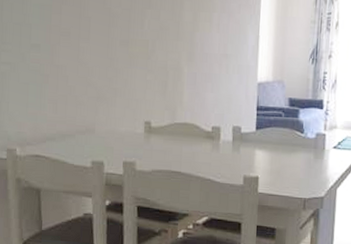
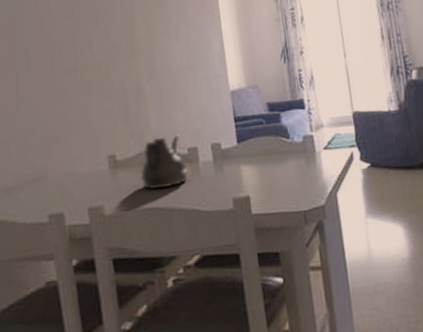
teapot: none [168,113,210,157] -> present [139,135,189,189]

